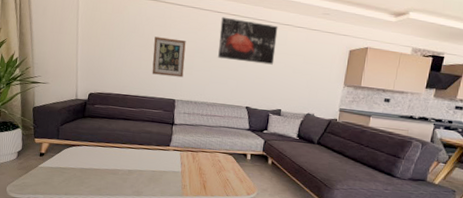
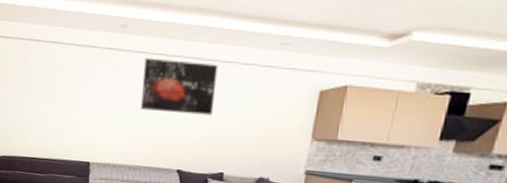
wall art: present [152,37,186,78] -> none [62,87,102,136]

